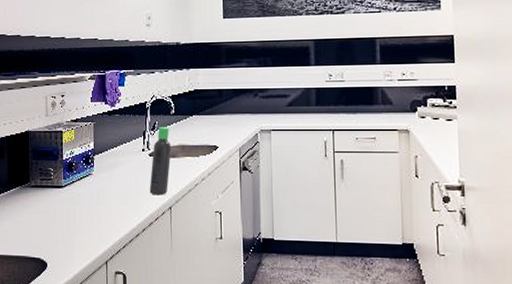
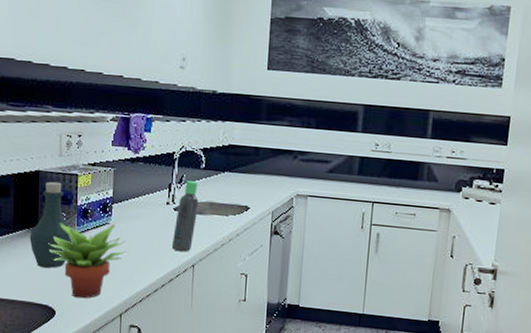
bottle: none [22,140,60,223] -> present [29,181,73,269]
succulent plant: none [39,174,109,249] -> present [48,222,126,299]

